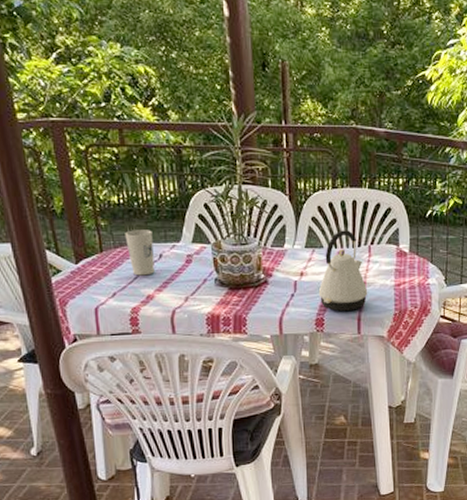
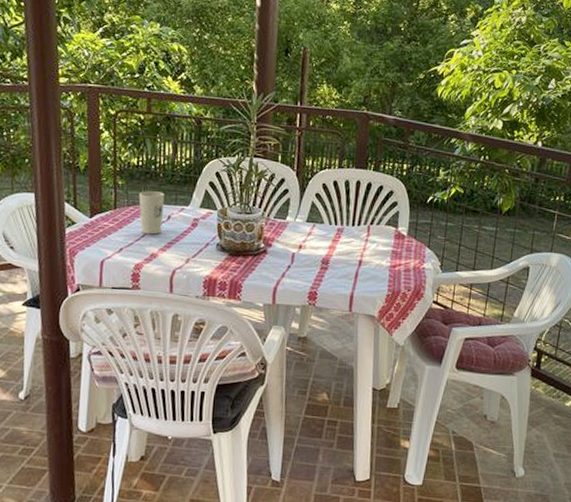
kettle: present [318,230,368,311] -> none [314,208,363,287]

